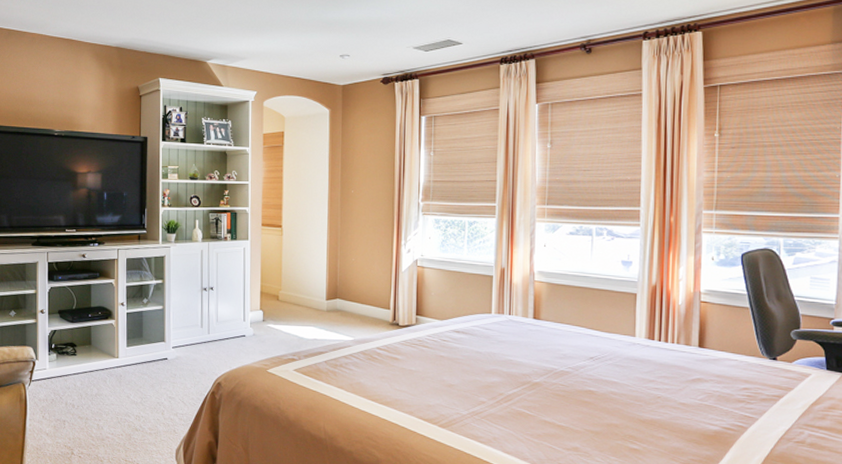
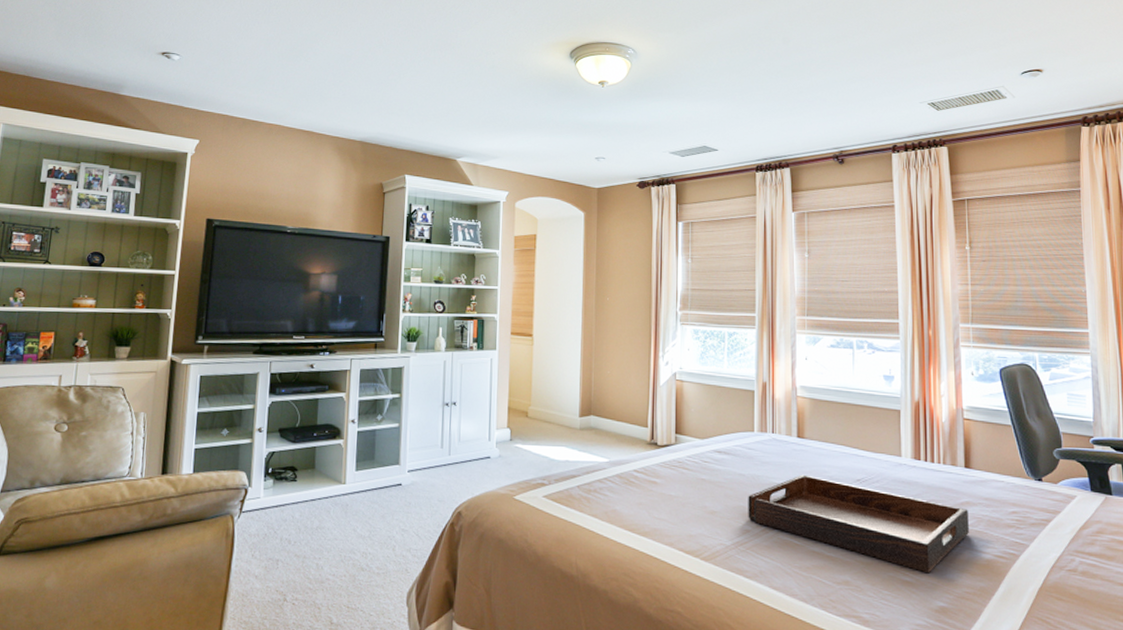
serving tray: none [483,352,699,442] -> present [748,474,969,574]

